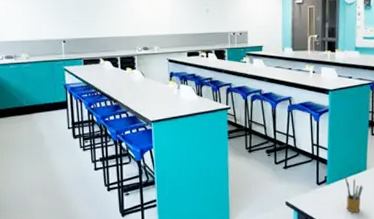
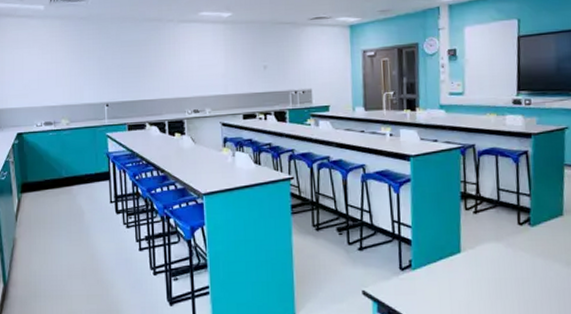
pencil box: present [345,177,363,213] -> none [435,261,458,306]

